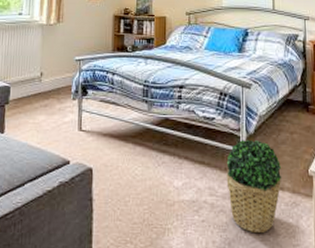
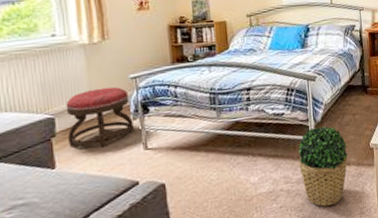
ottoman: none [18,65,73,121] -> present [65,86,134,148]

